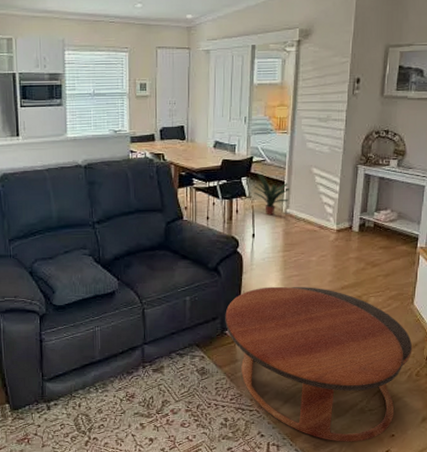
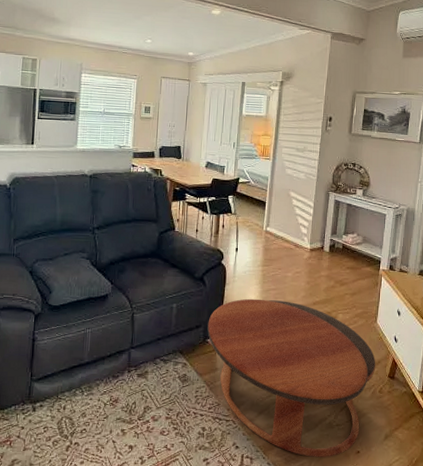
potted plant: present [254,173,289,216] -> none [239,193,270,232]

